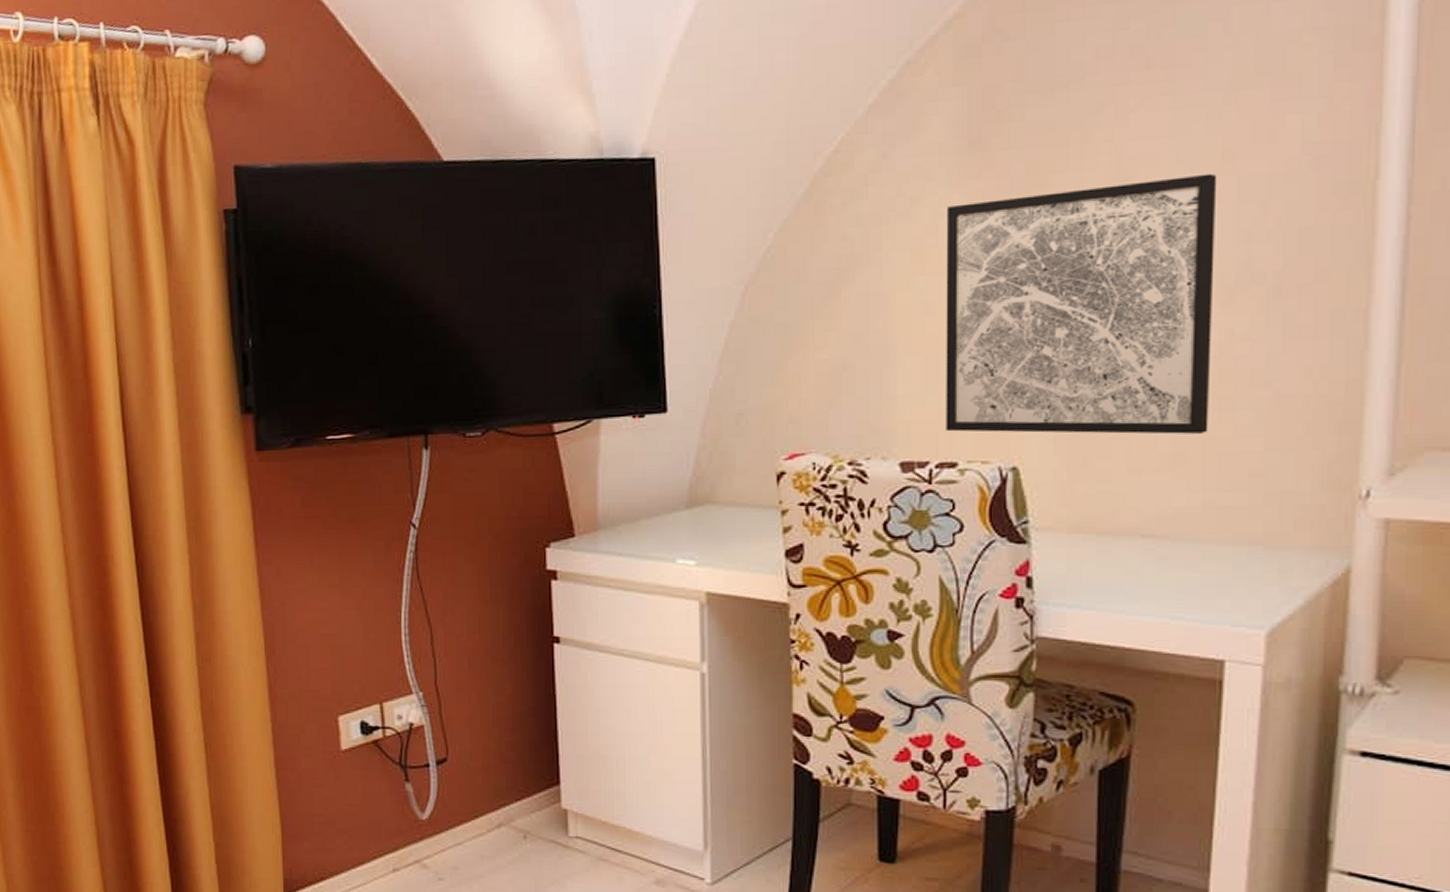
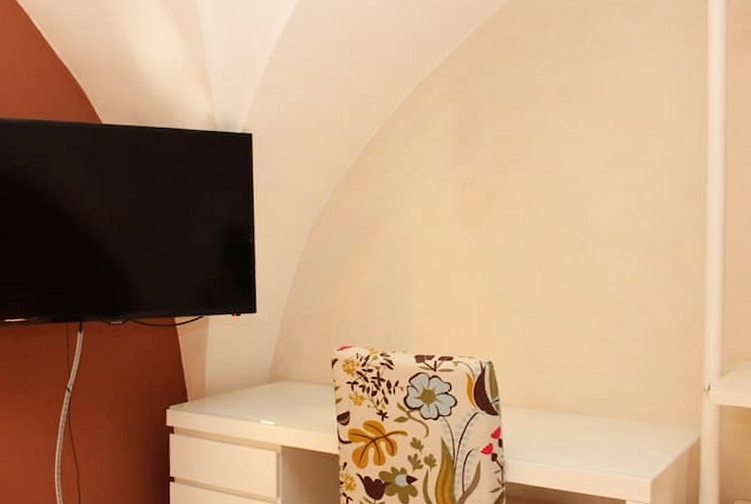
wall art: present [946,173,1217,435] -> none [445,172,613,343]

